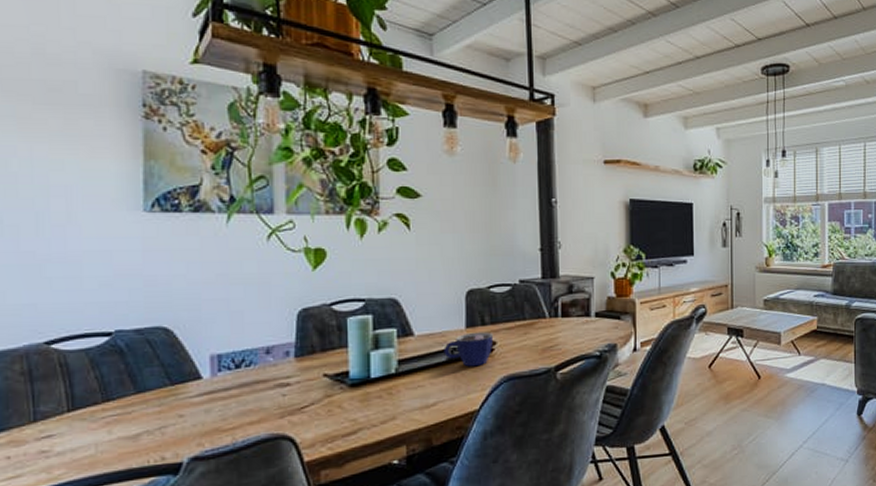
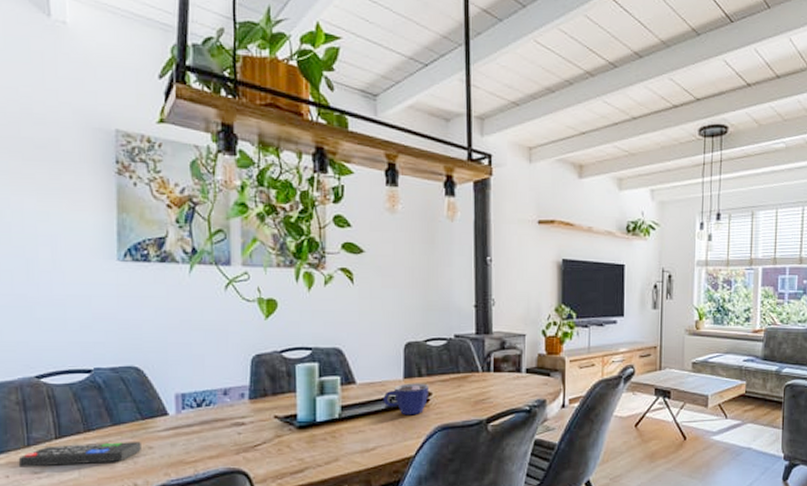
remote control: none [22,410,170,446] -> present [18,442,141,467]

